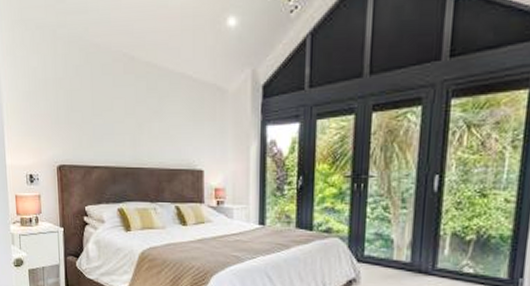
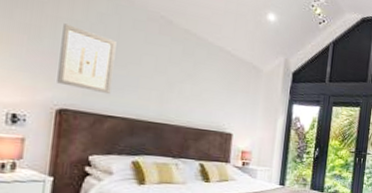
wall art: none [51,84,93,145] -> present [57,23,117,94]

